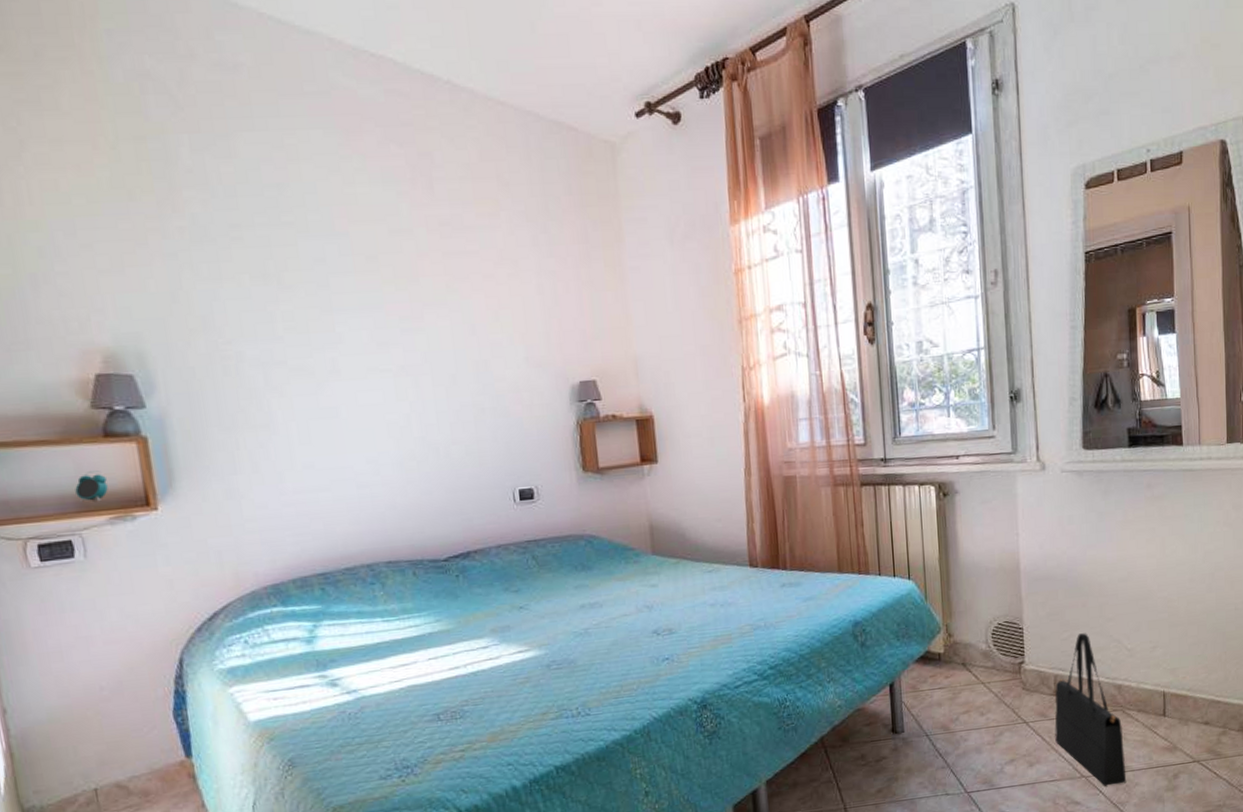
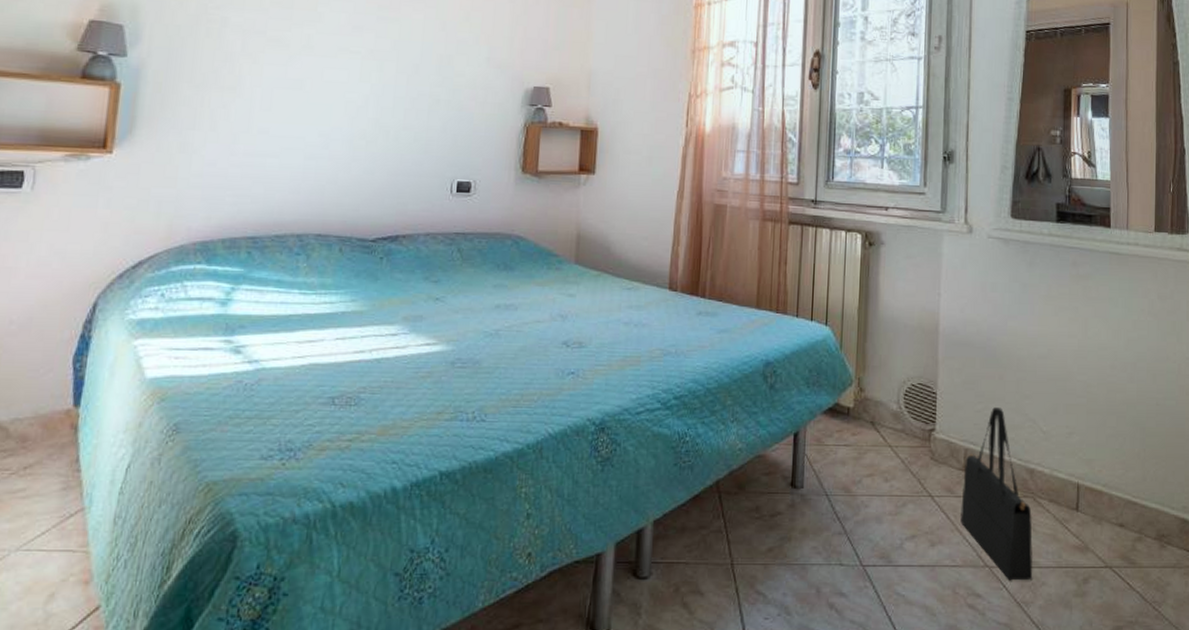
alarm clock: present [75,471,108,504] -> none [40,108,73,138]

